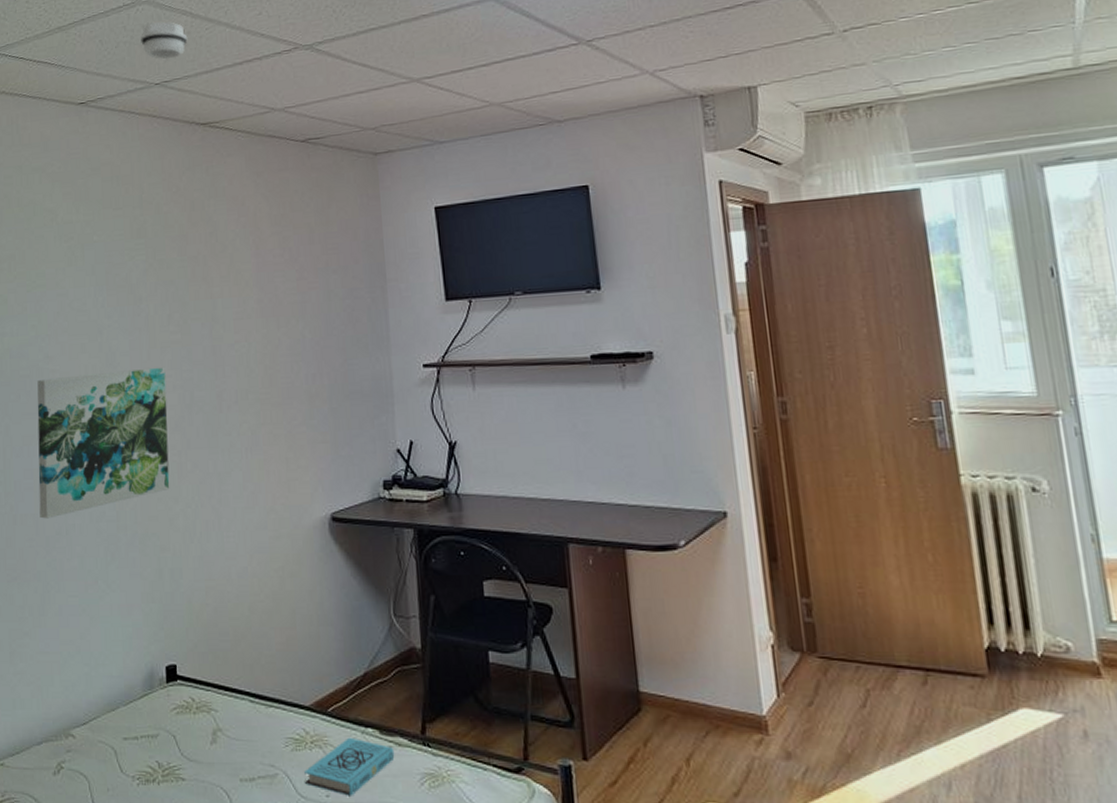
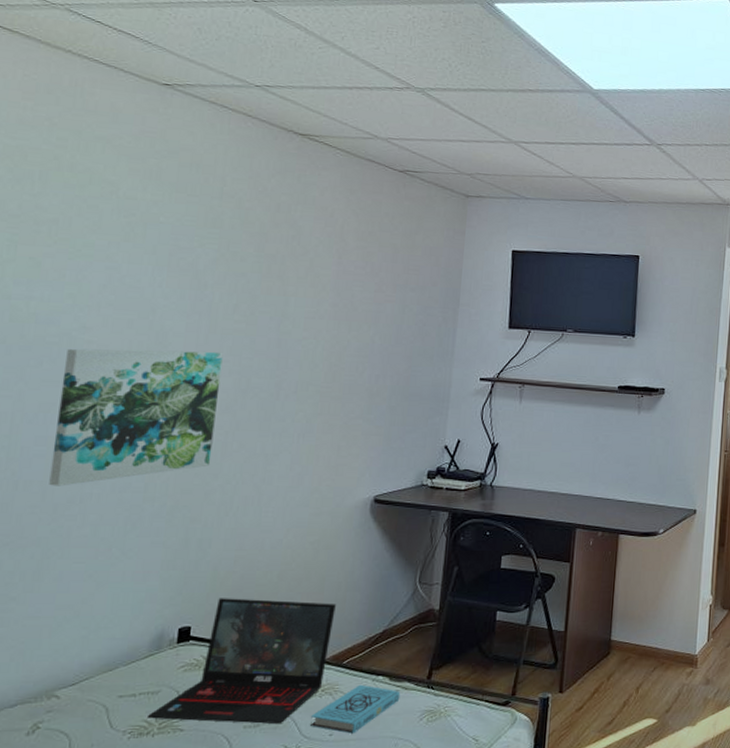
smoke detector: present [139,20,188,60] -> none [245,26,299,67]
laptop: none [151,633,312,780] -> present [148,598,336,724]

